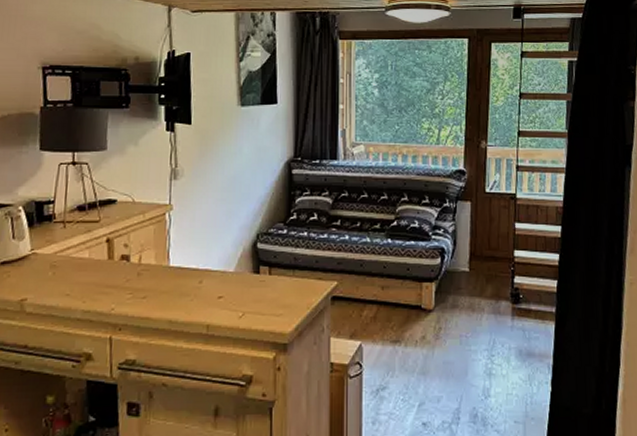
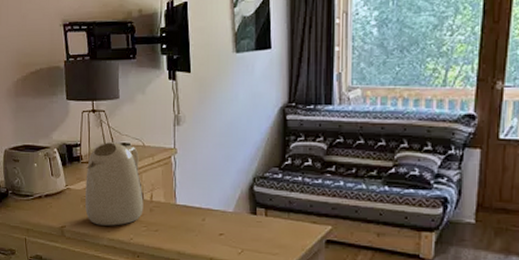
kettle: none [55,199,130,295] -> present [85,142,144,226]

